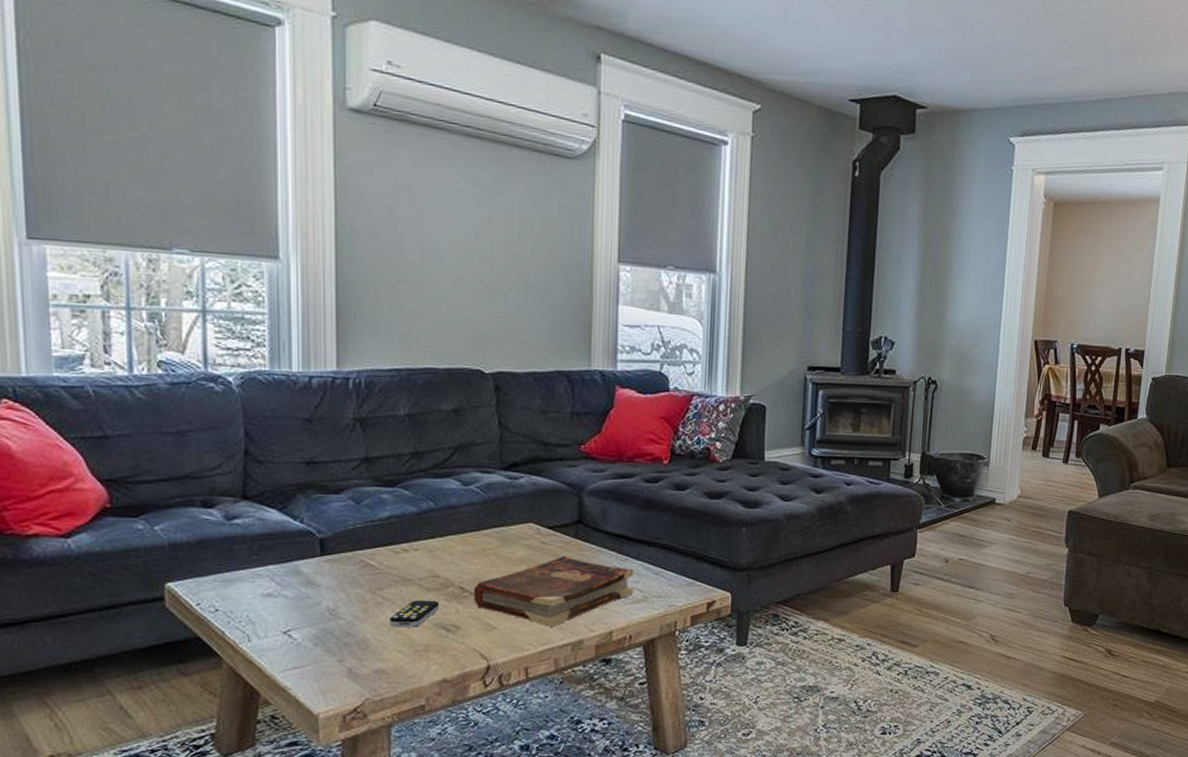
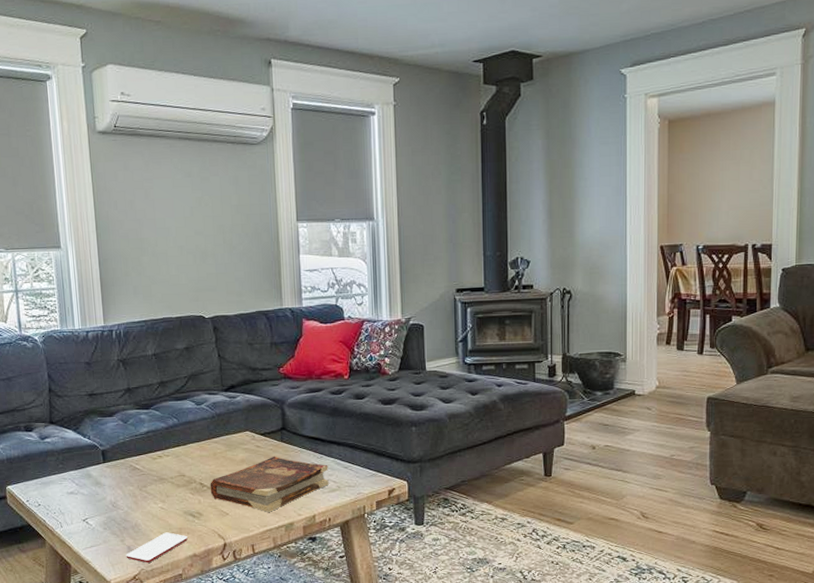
smartphone: none [344,650,437,691] -> present [126,532,188,563]
remote control: present [388,600,440,628] -> none [152,494,187,515]

